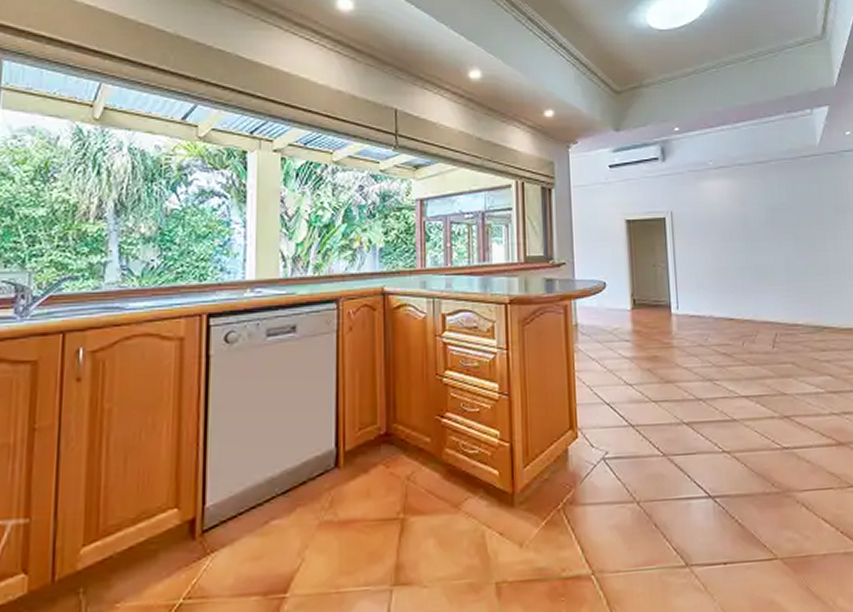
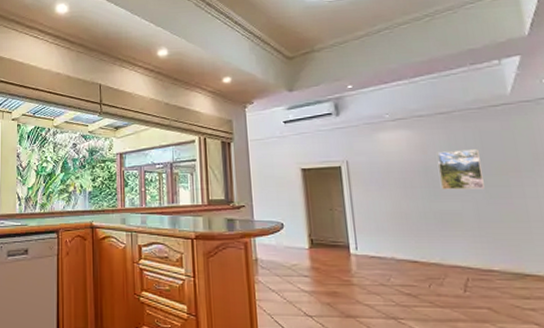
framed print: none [754,201,794,243] -> present [437,149,485,190]

